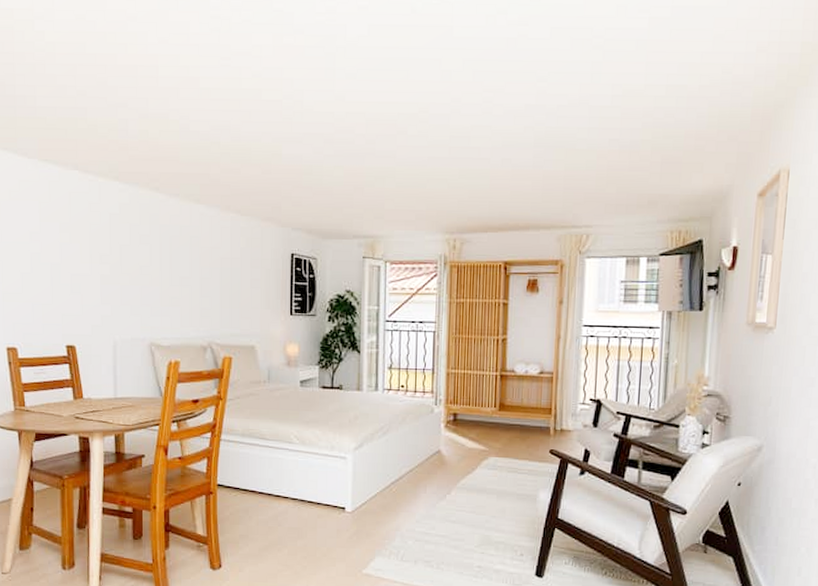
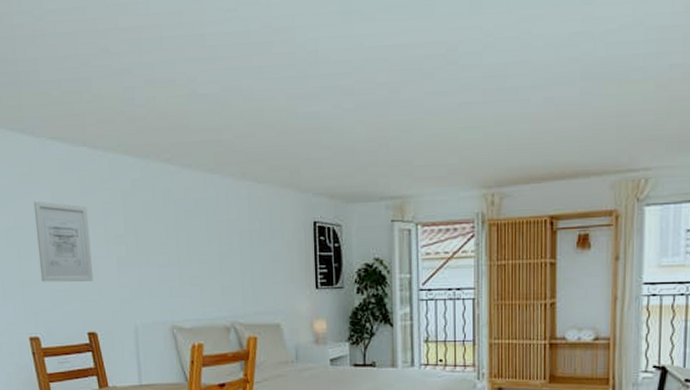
wall art: none [21,217,76,297] -> present [33,201,94,282]

